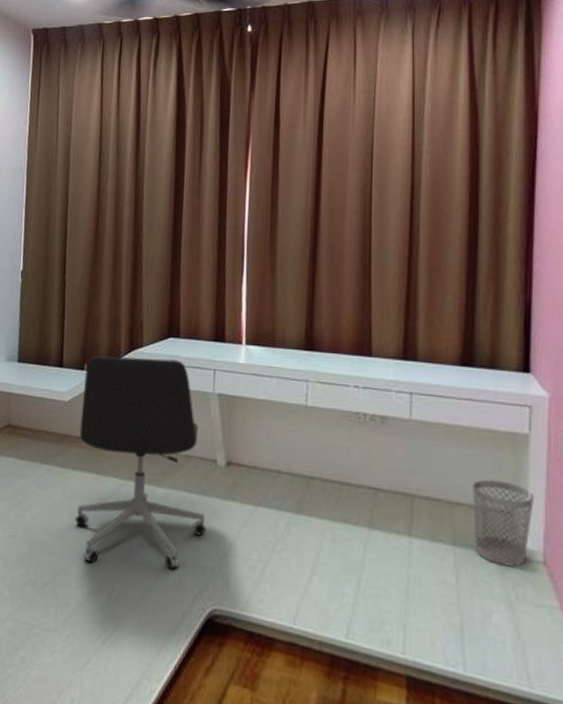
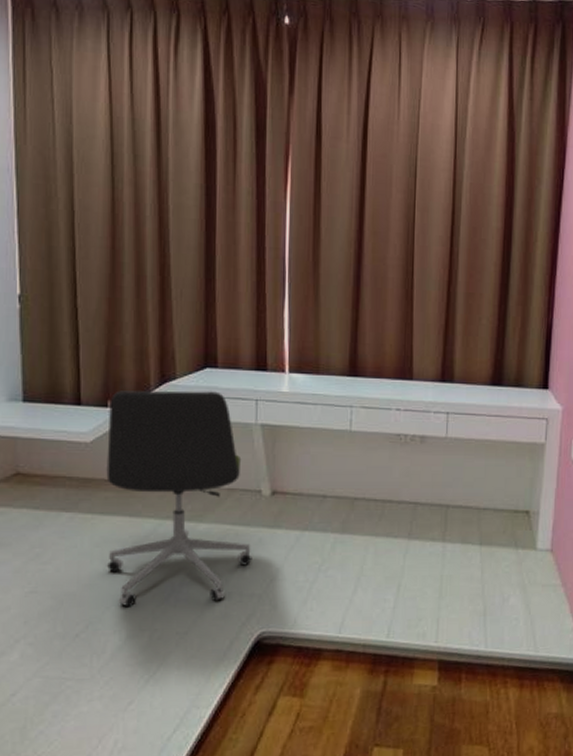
wastebasket: present [473,479,534,567] -> none [497,485,546,557]

